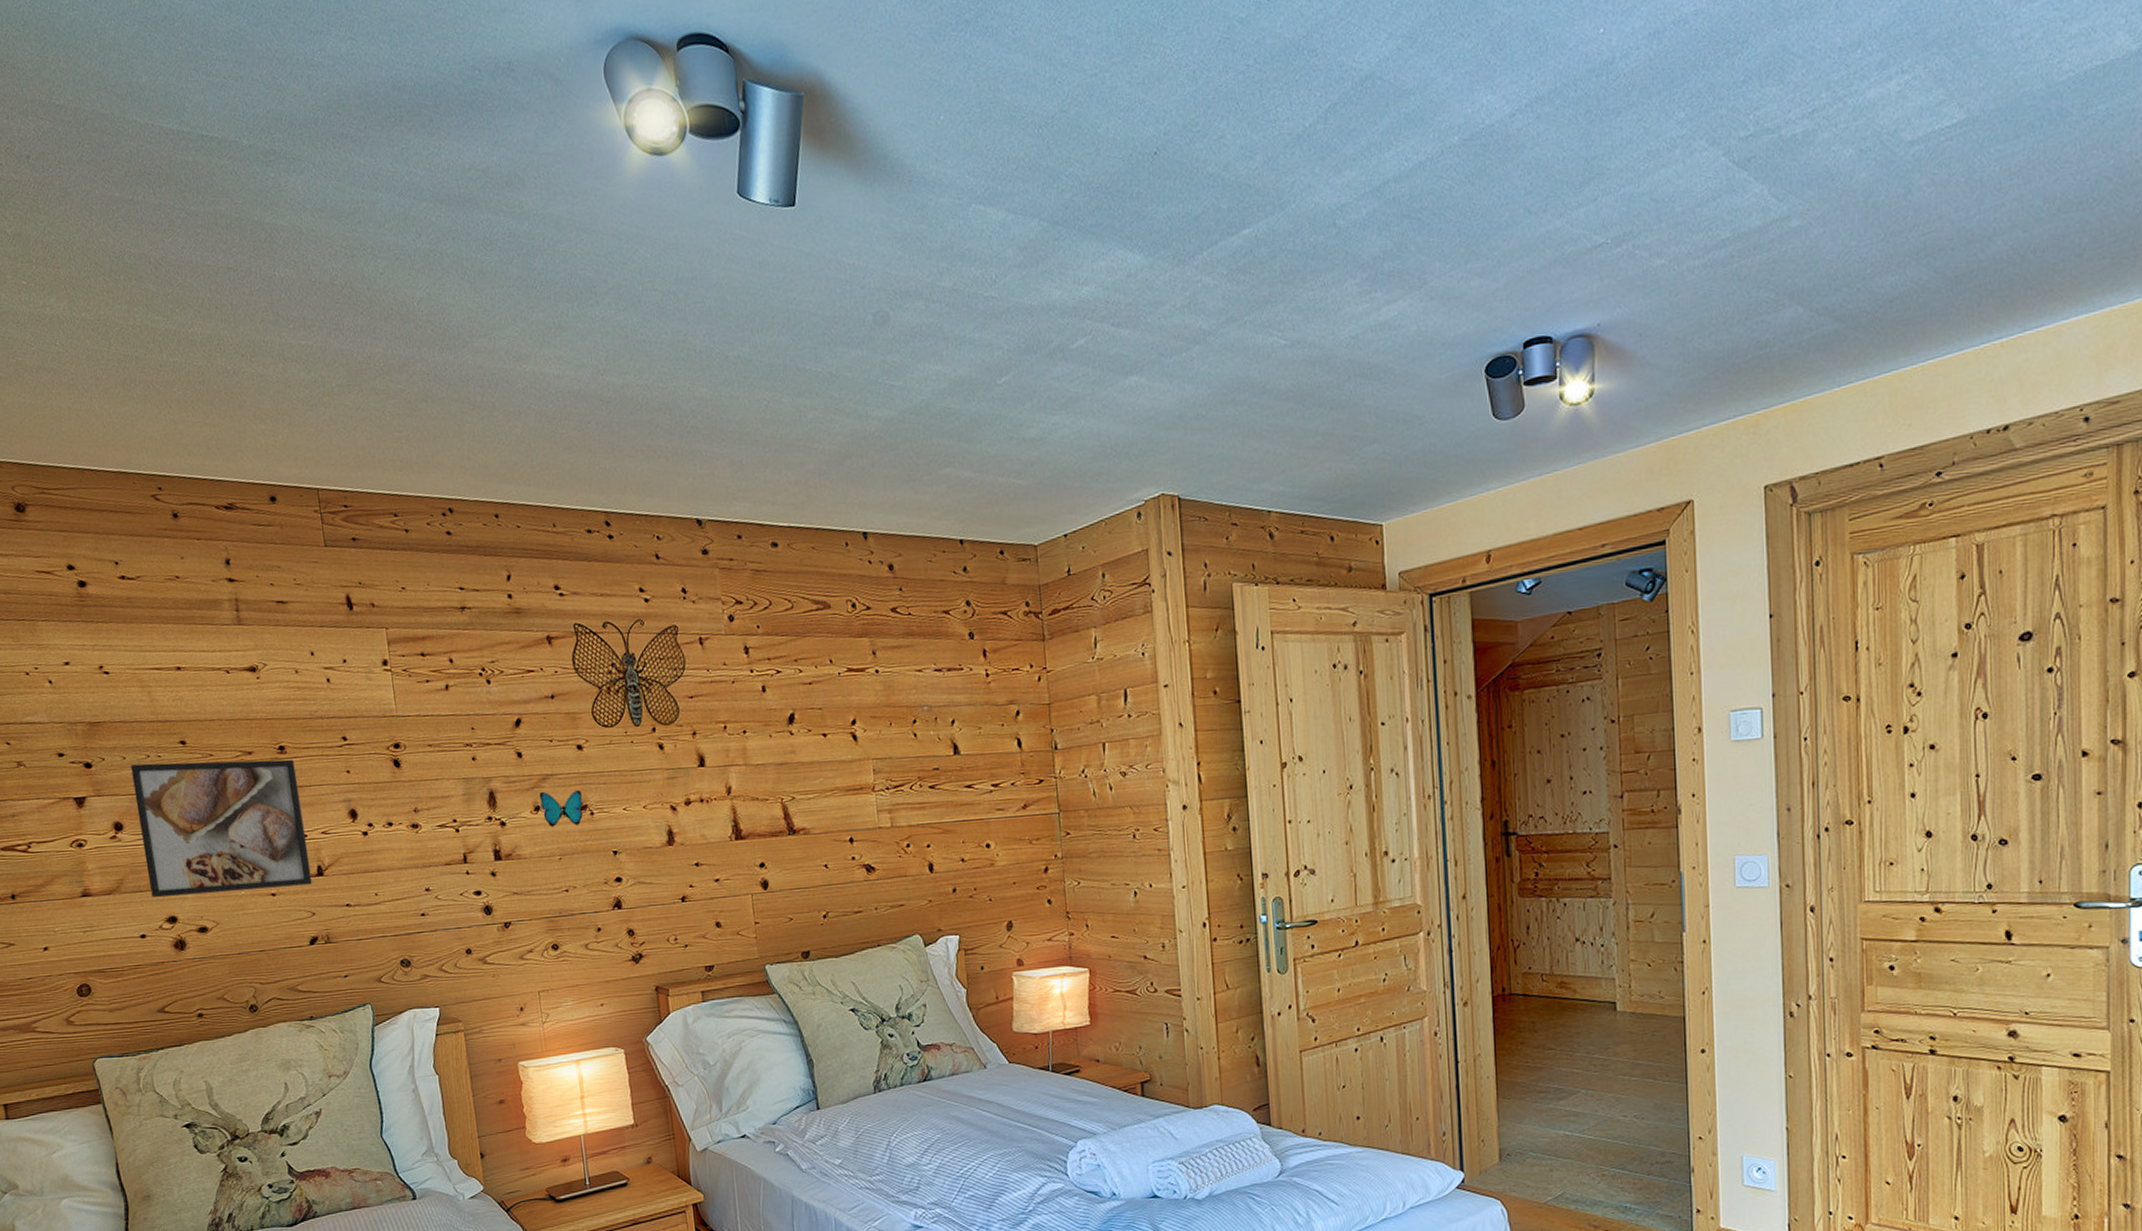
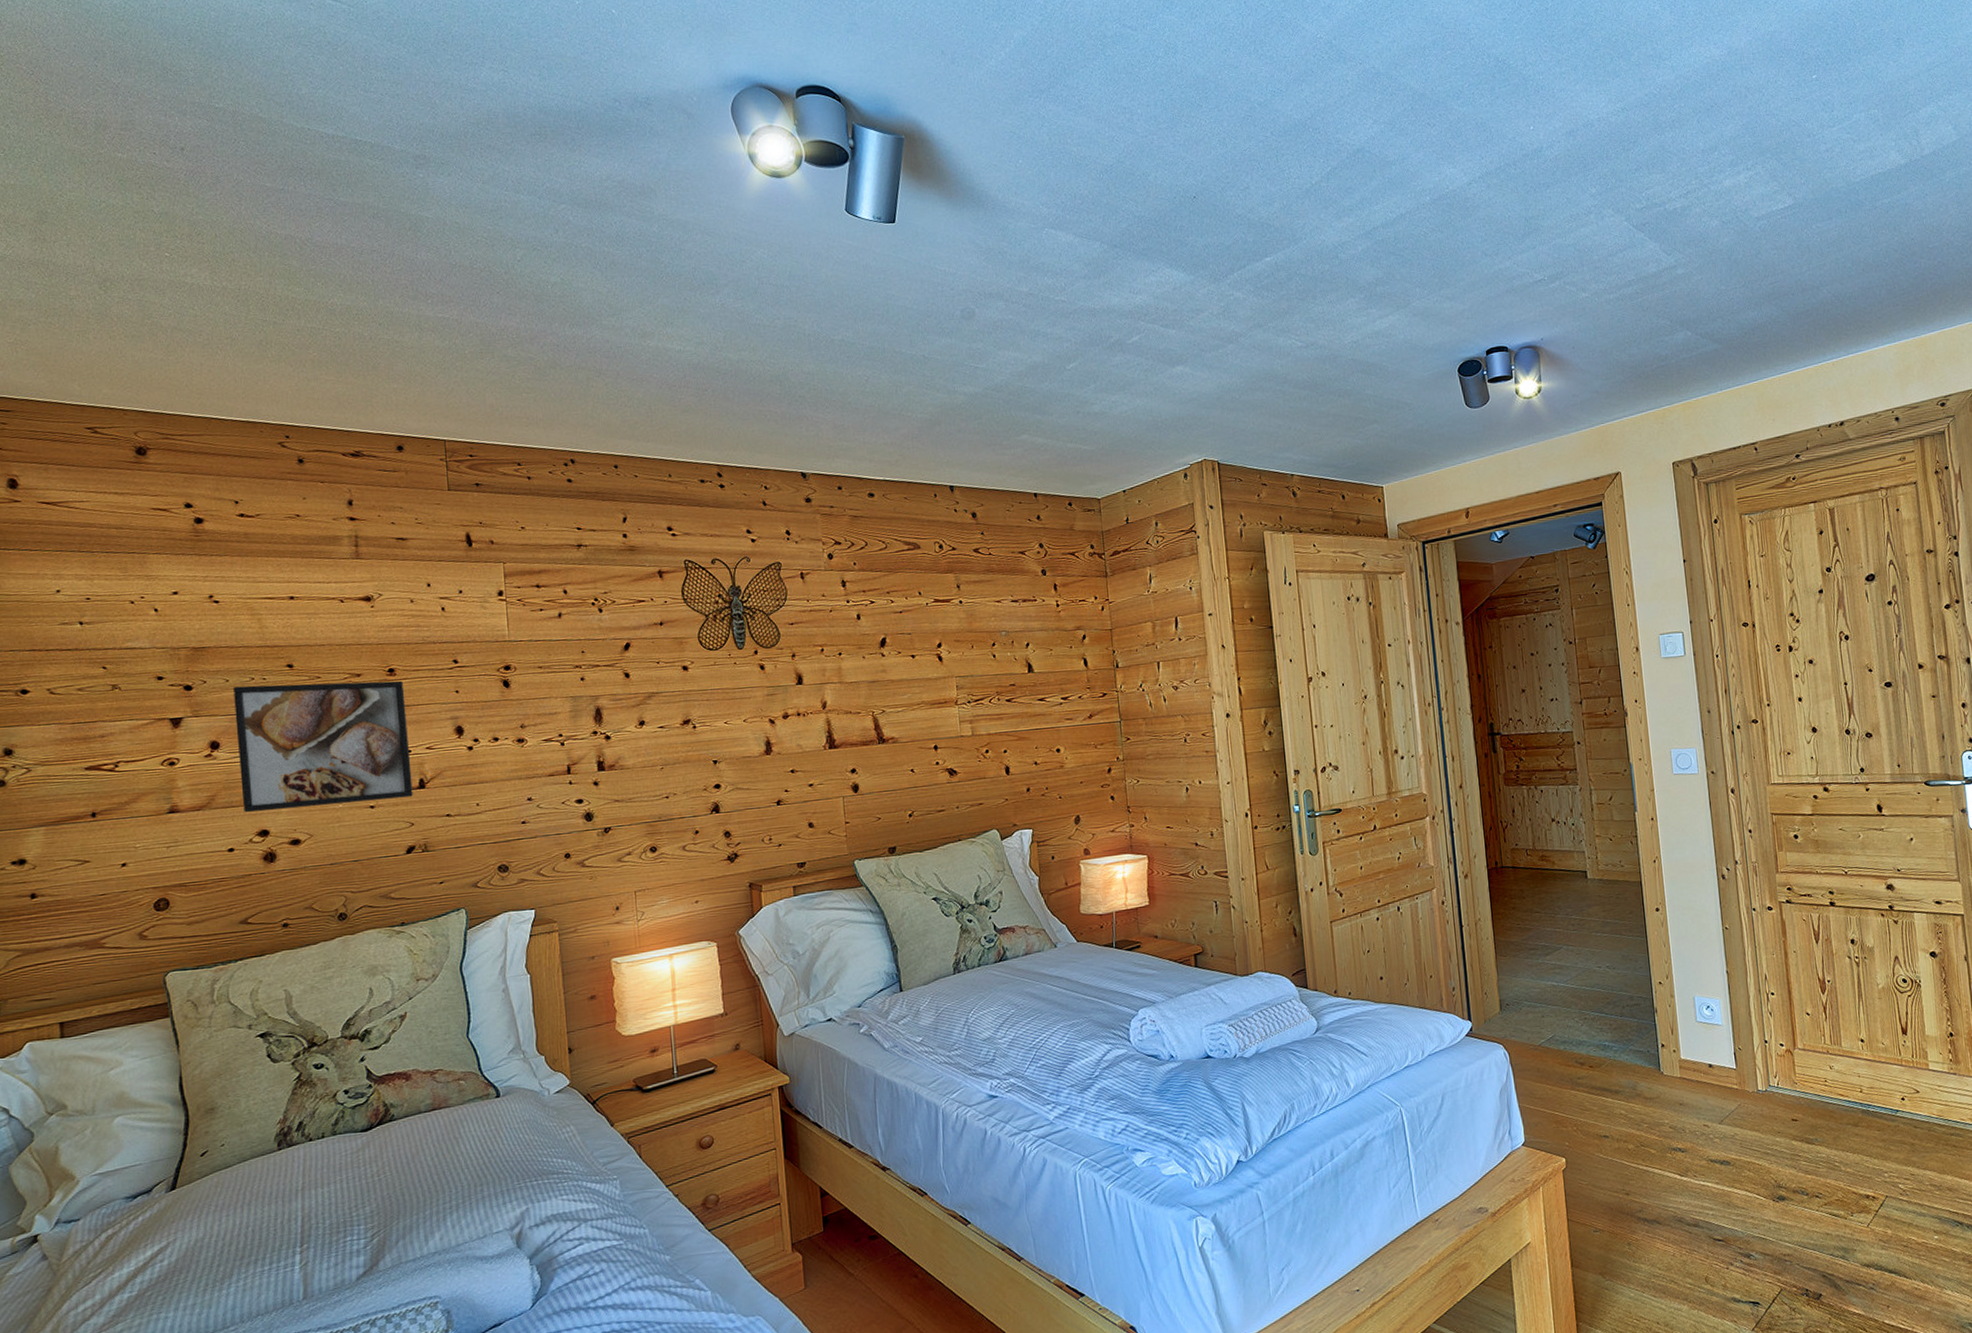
decorative butterfly: present [539,789,583,827] -> none [645,706,686,740]

